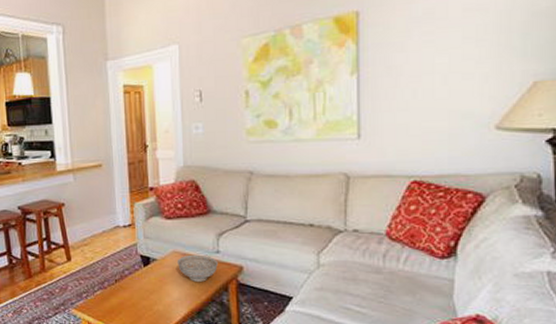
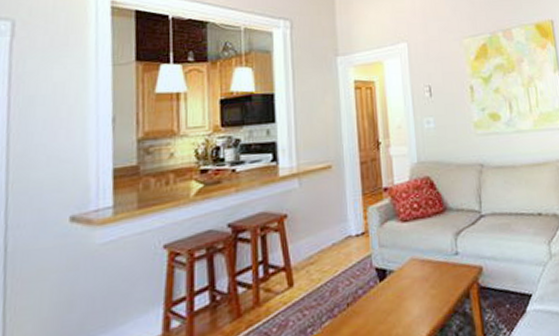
decorative bowl: present [176,254,218,282] -> none [415,258,458,292]

